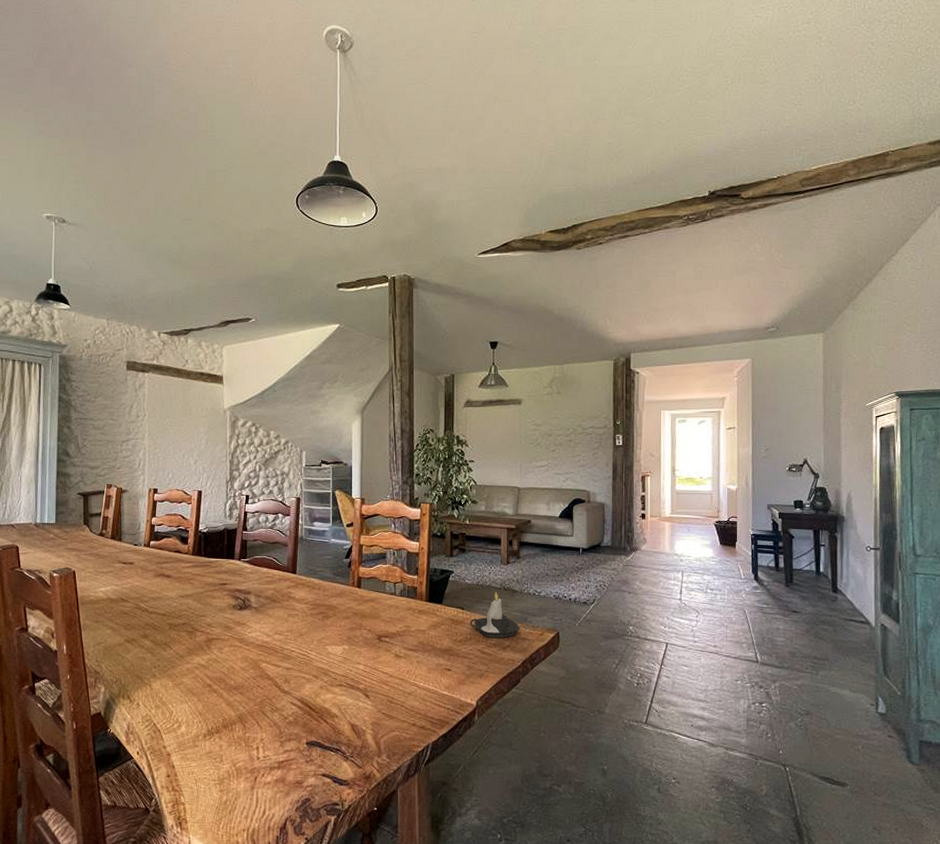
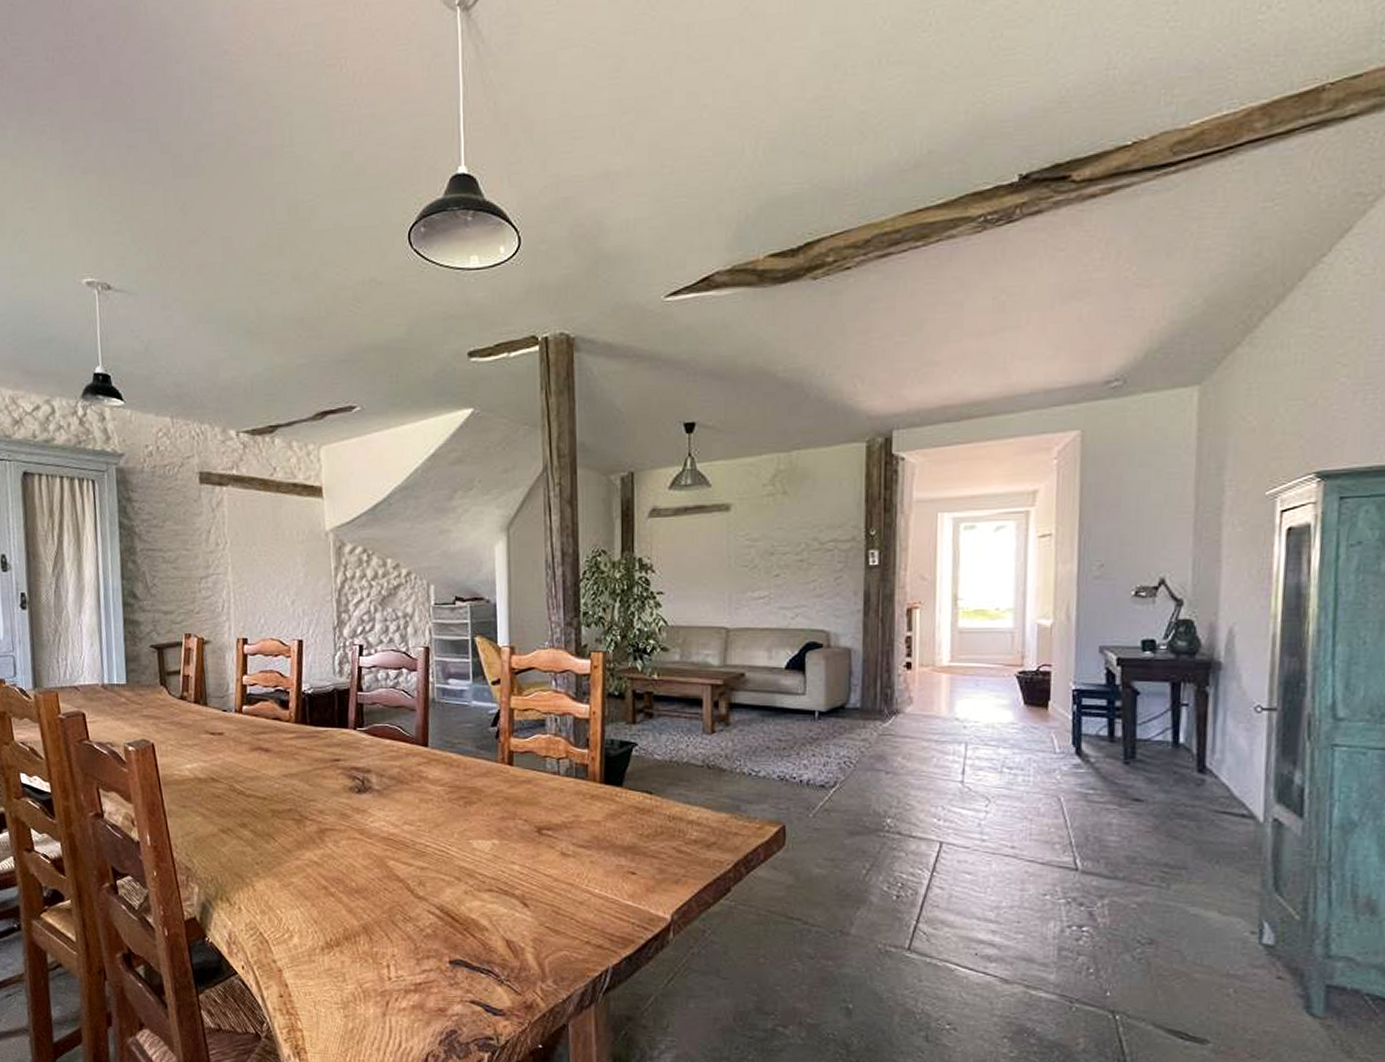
candle: present [470,591,520,638] -> none [661,770,730,832]

